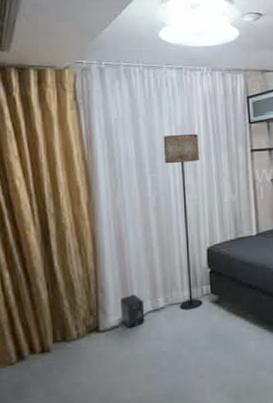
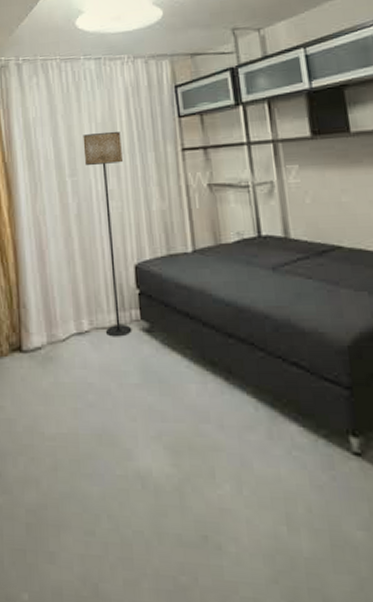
speaker: present [120,294,145,328] -> none [43,313,69,351]

